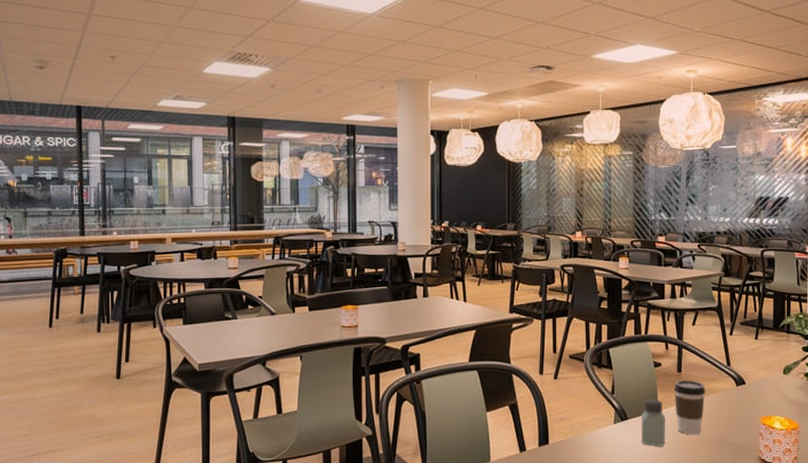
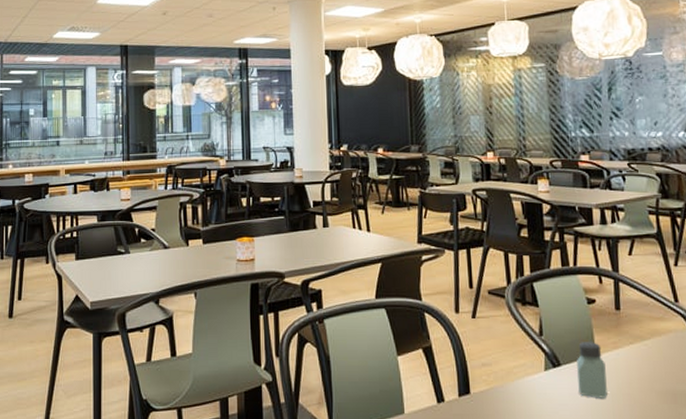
coffee cup: present [673,380,706,435] -> none [612,319,652,385]

